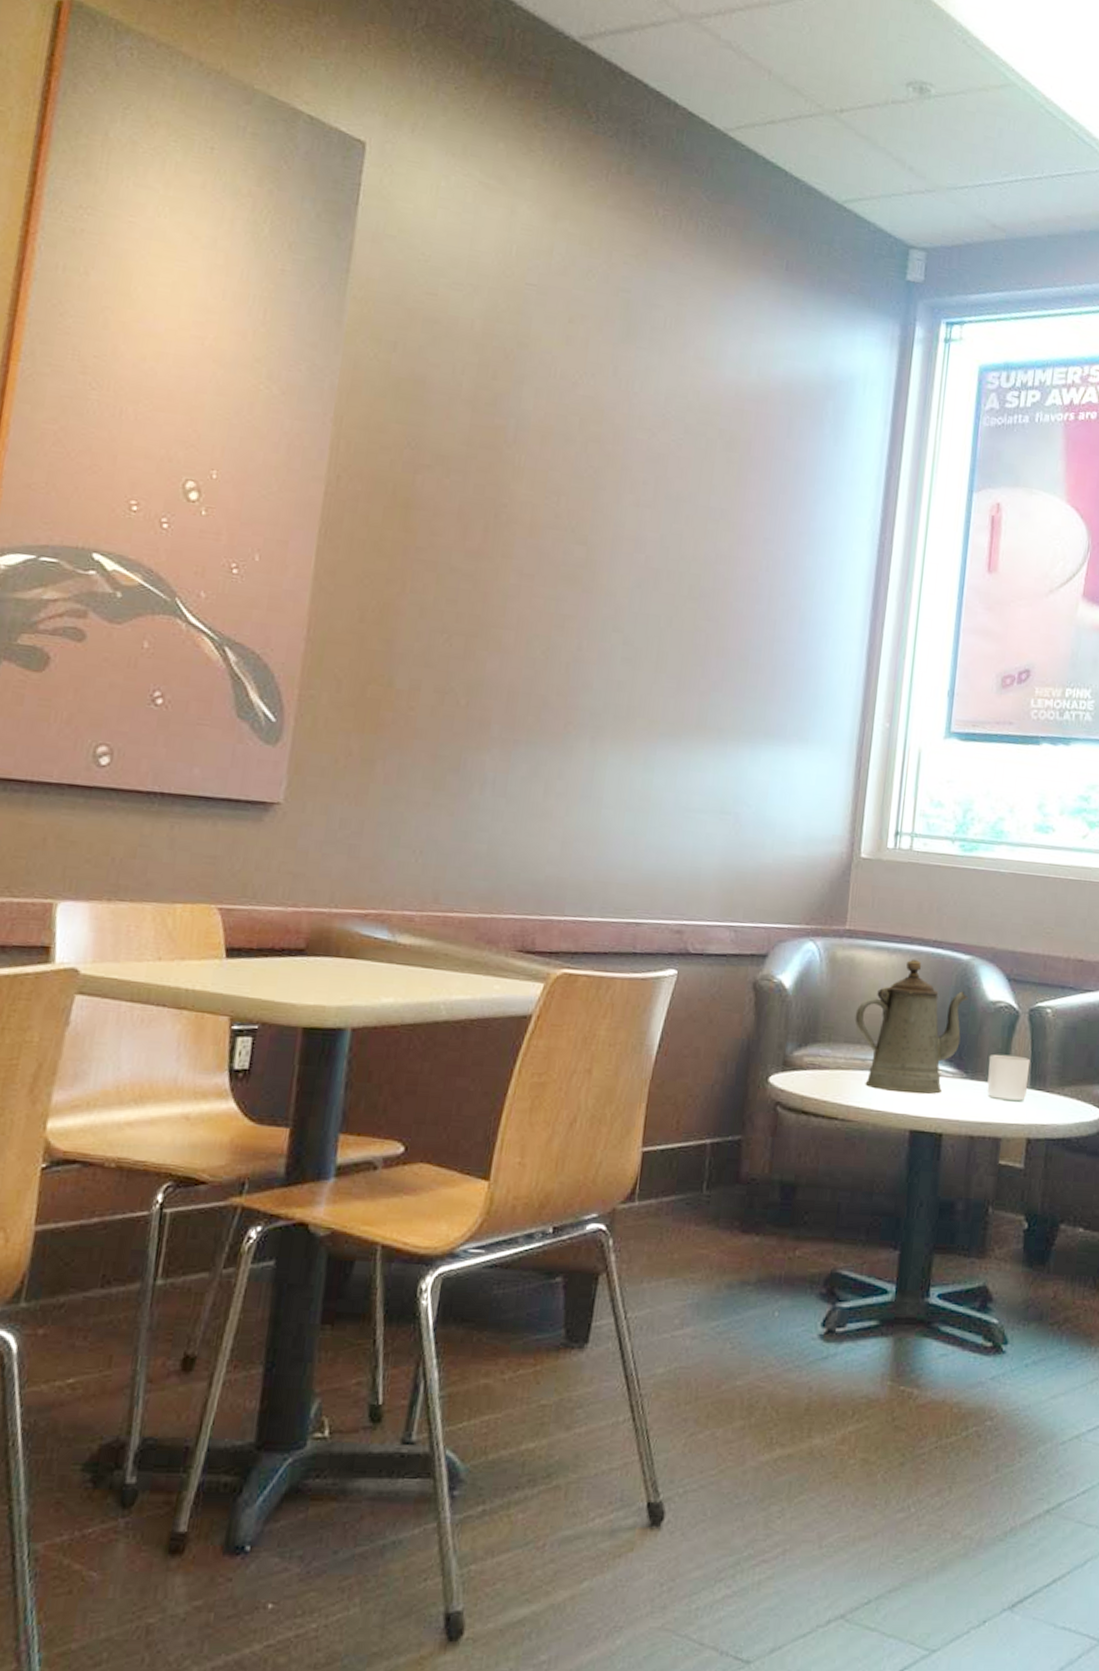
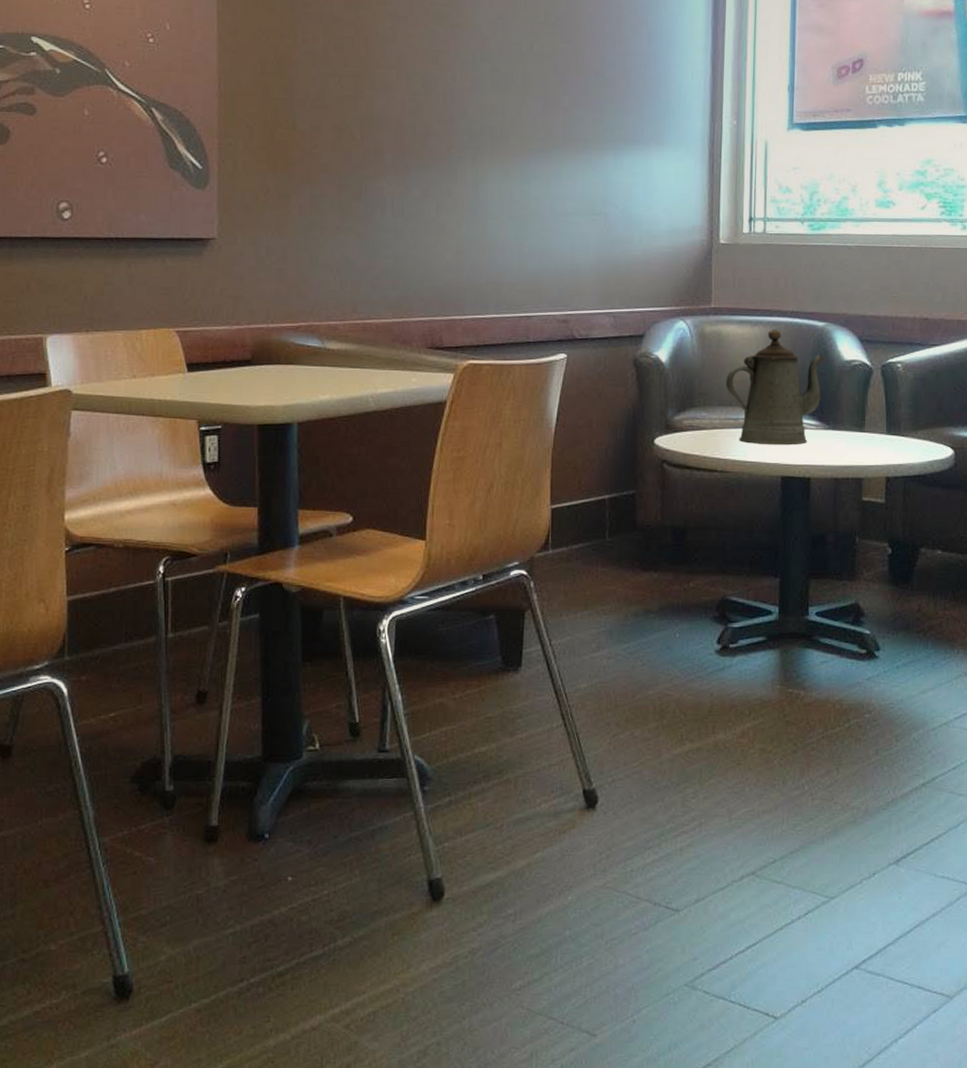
mug: present [987,1054,1031,1102] -> none [847,406,885,446]

